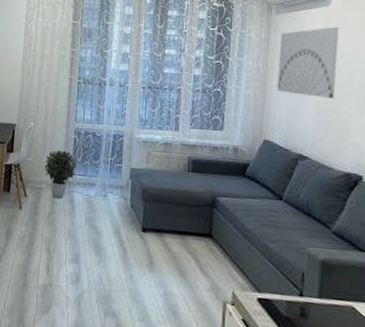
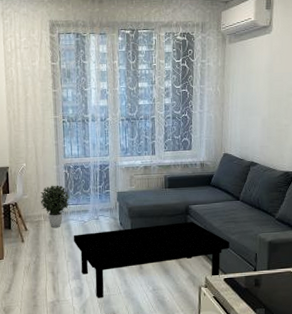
coffee table: none [75,209,267,295] -> present [73,221,230,298]
wall art: present [277,26,339,99] -> none [232,51,279,114]

